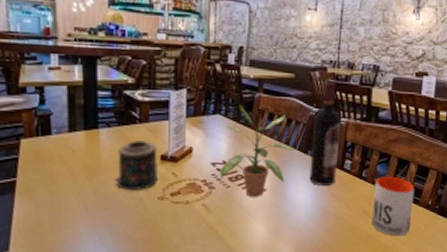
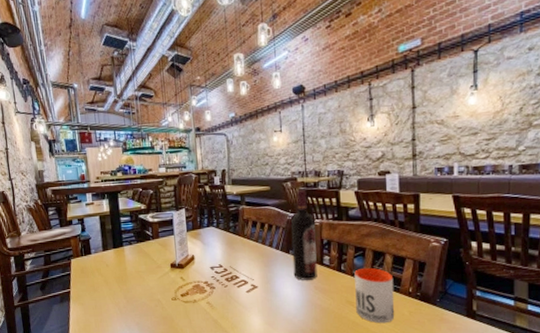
candle: present [115,141,159,190] -> none [138,253,171,294]
potted plant: present [220,104,298,197] -> none [218,216,281,294]

